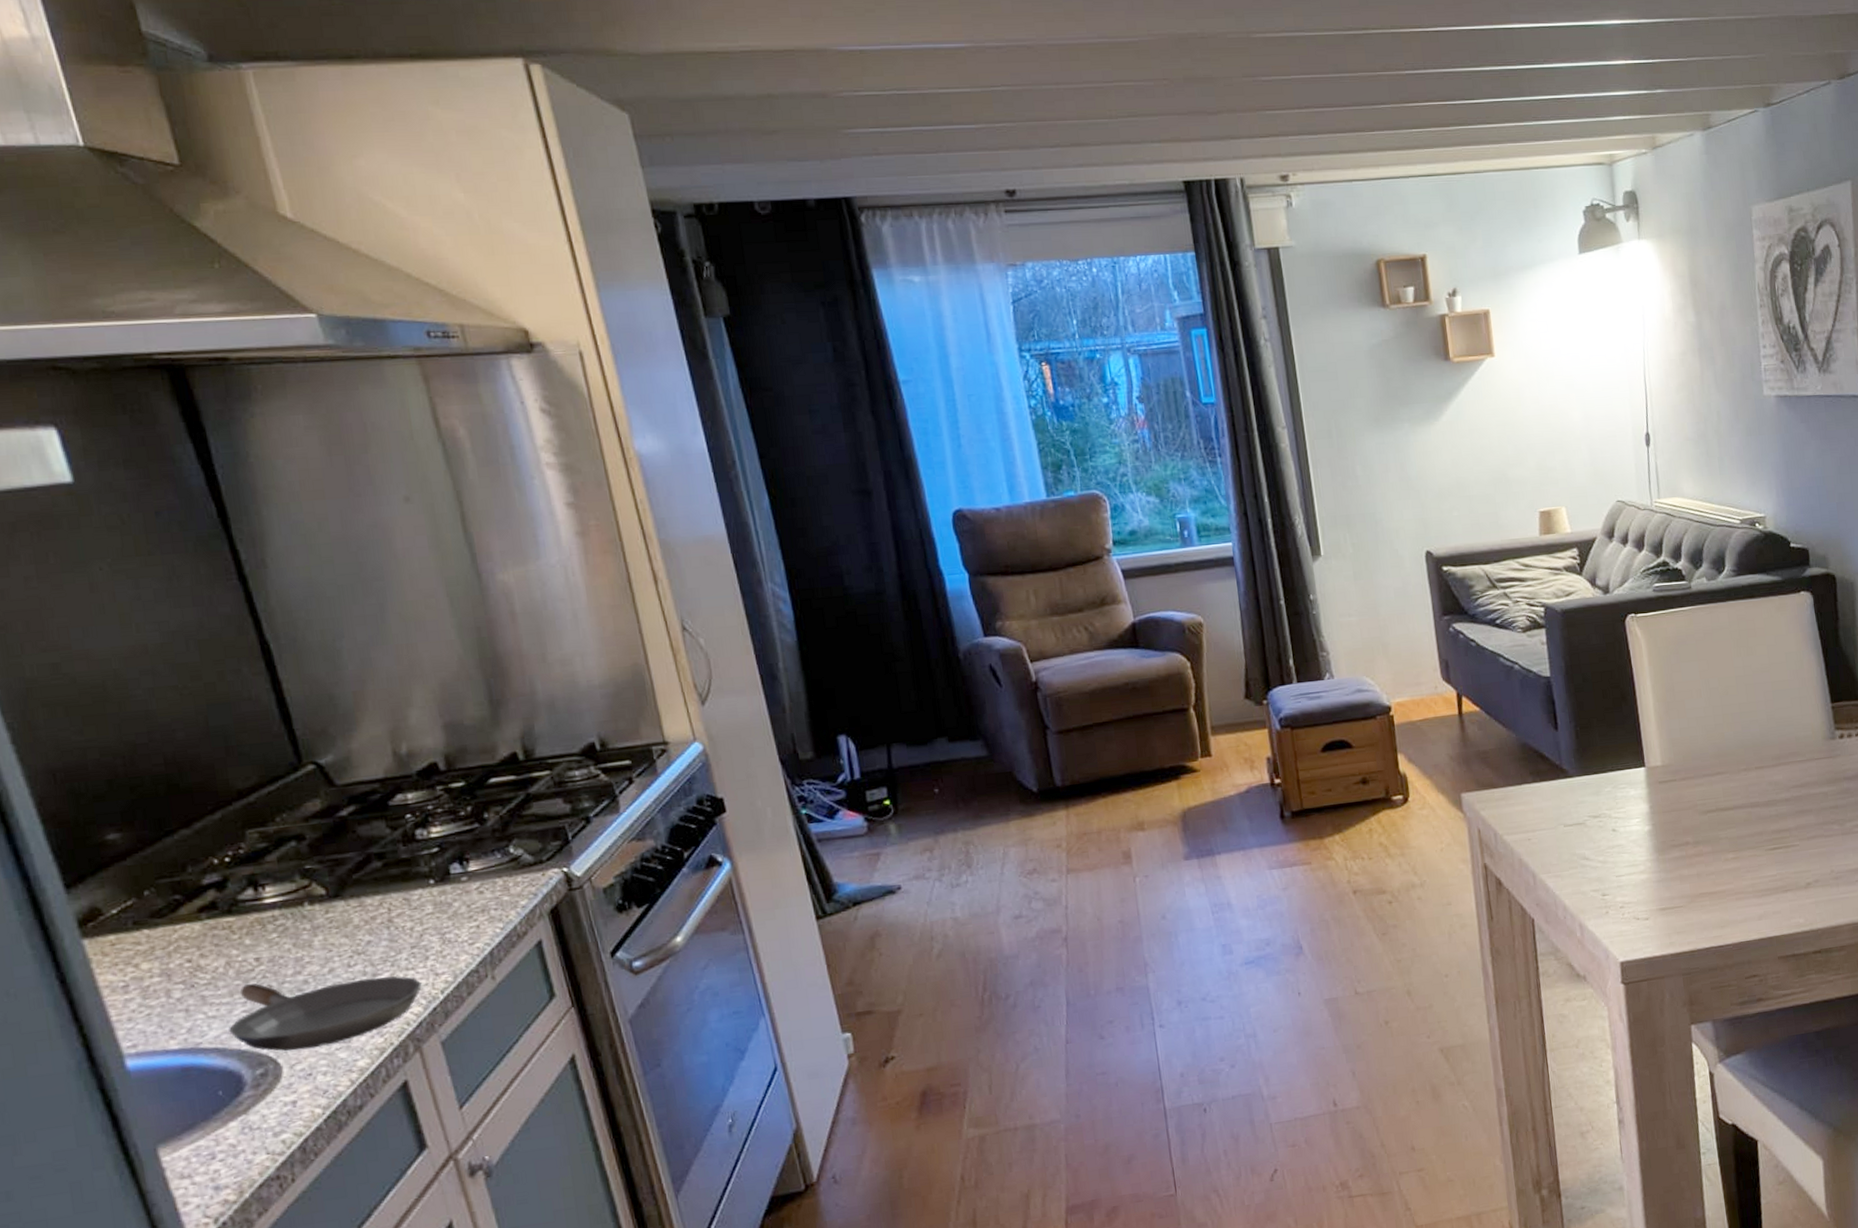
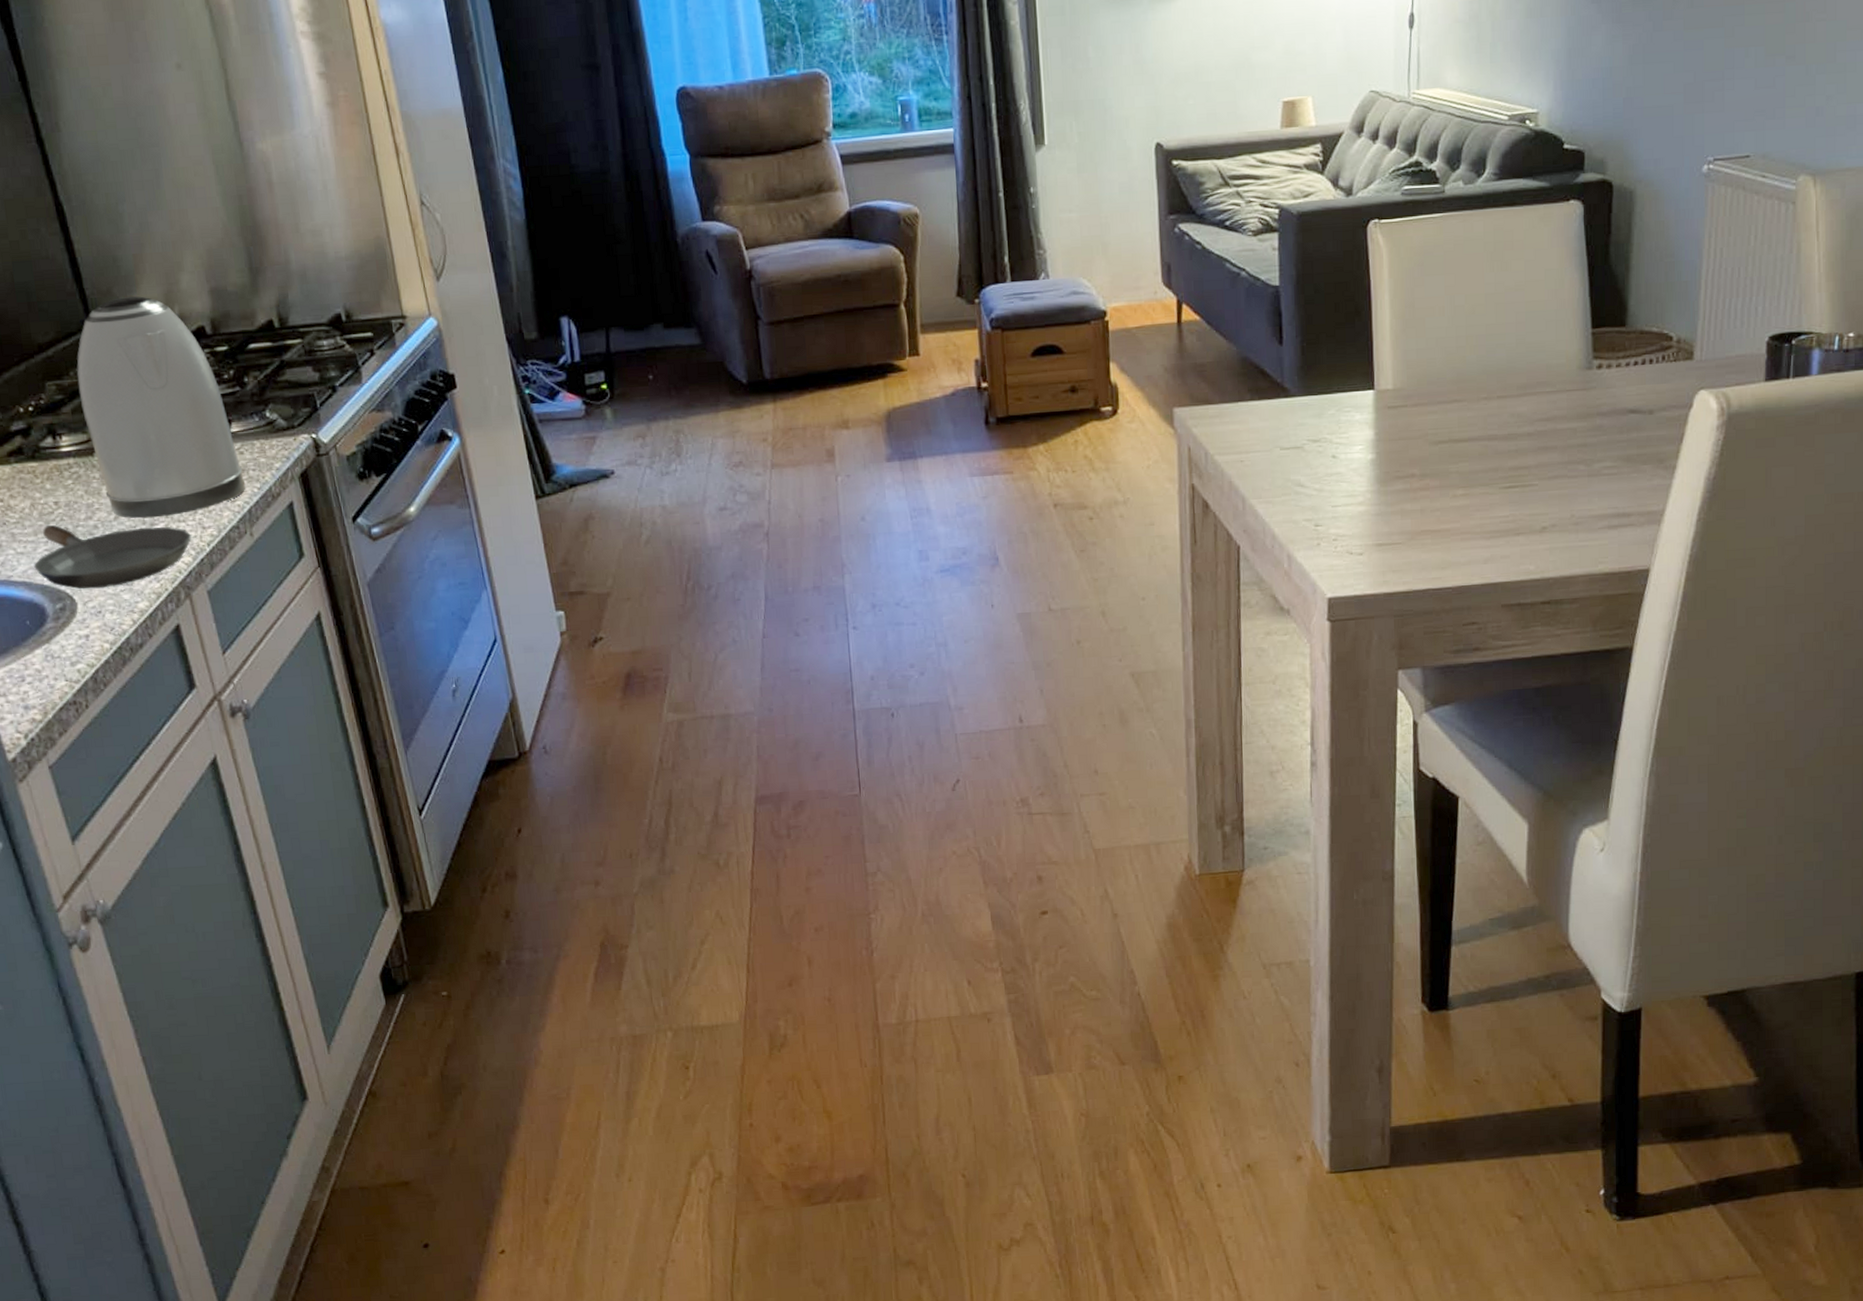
kettle: none [283,734,487,971] -> present [76,296,246,519]

